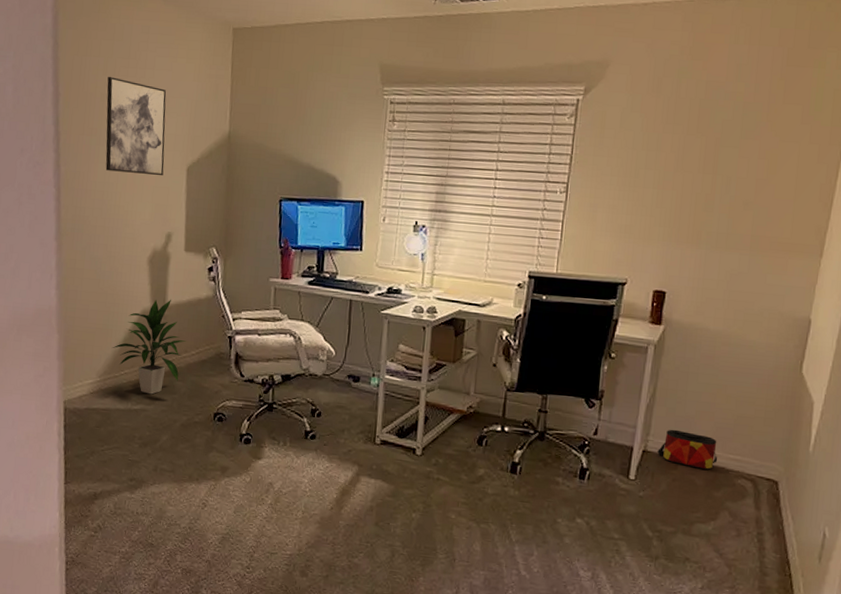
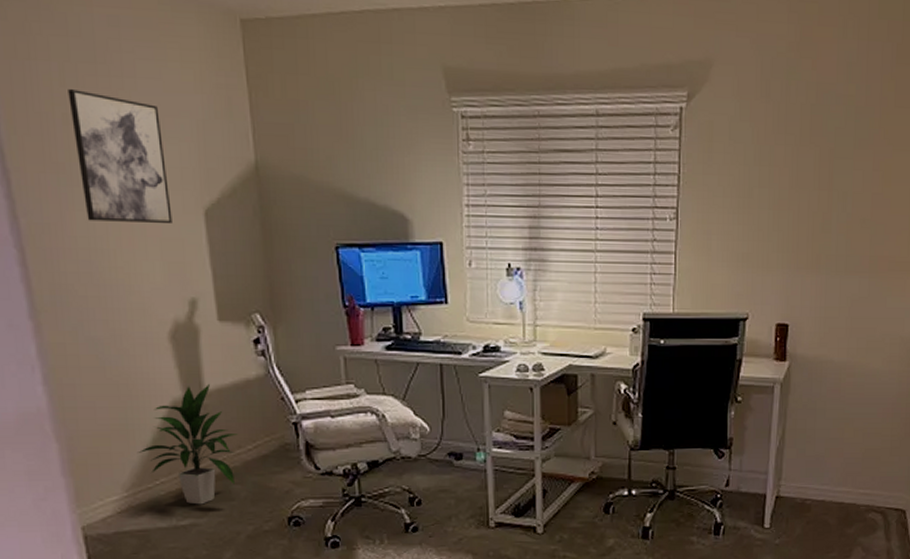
bag: present [657,429,718,470] -> none [790,470,849,508]

